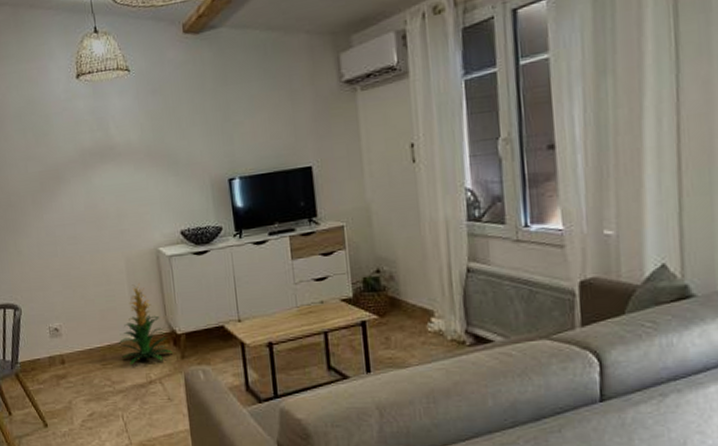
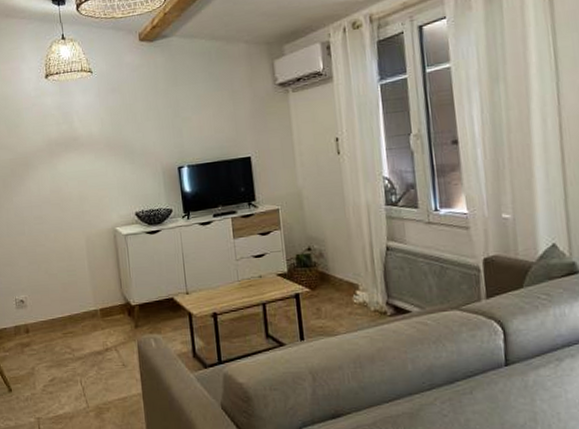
indoor plant: present [118,284,173,366] -> none [78,260,128,334]

